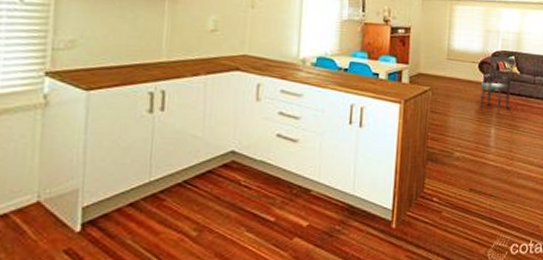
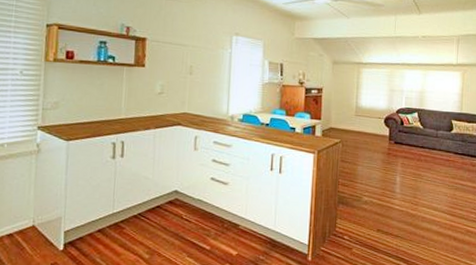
dining chair: present [480,54,517,110] -> none [386,111,420,161]

